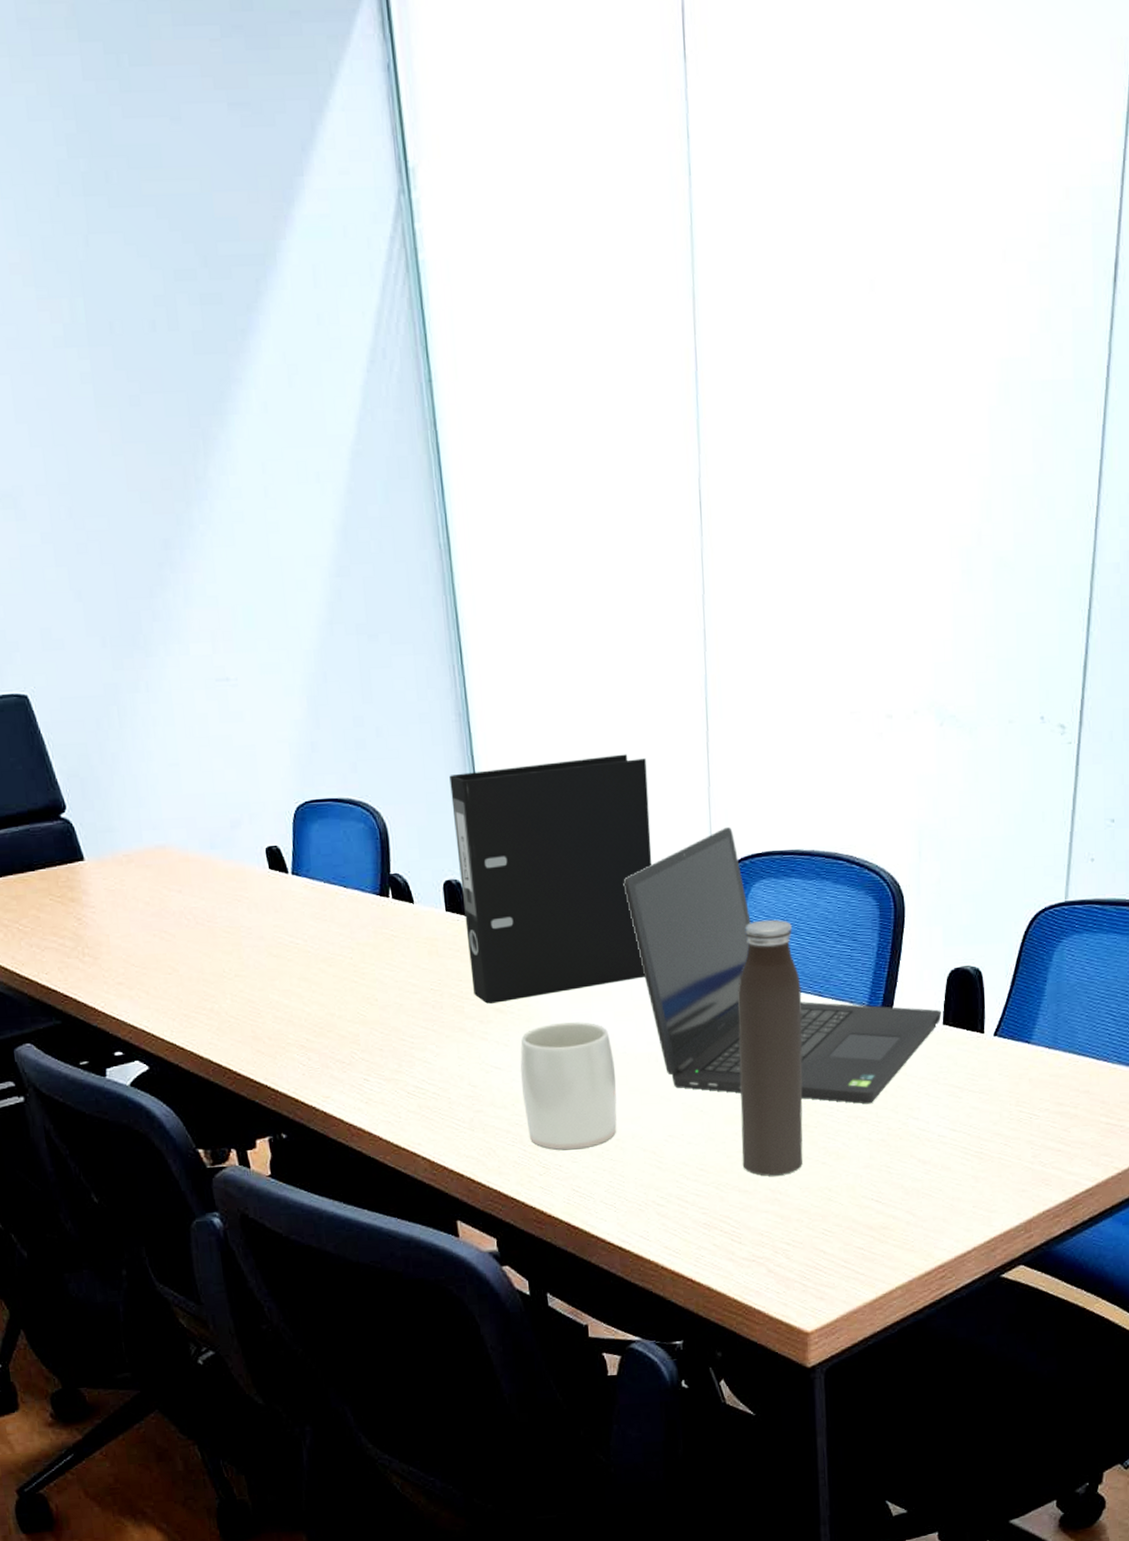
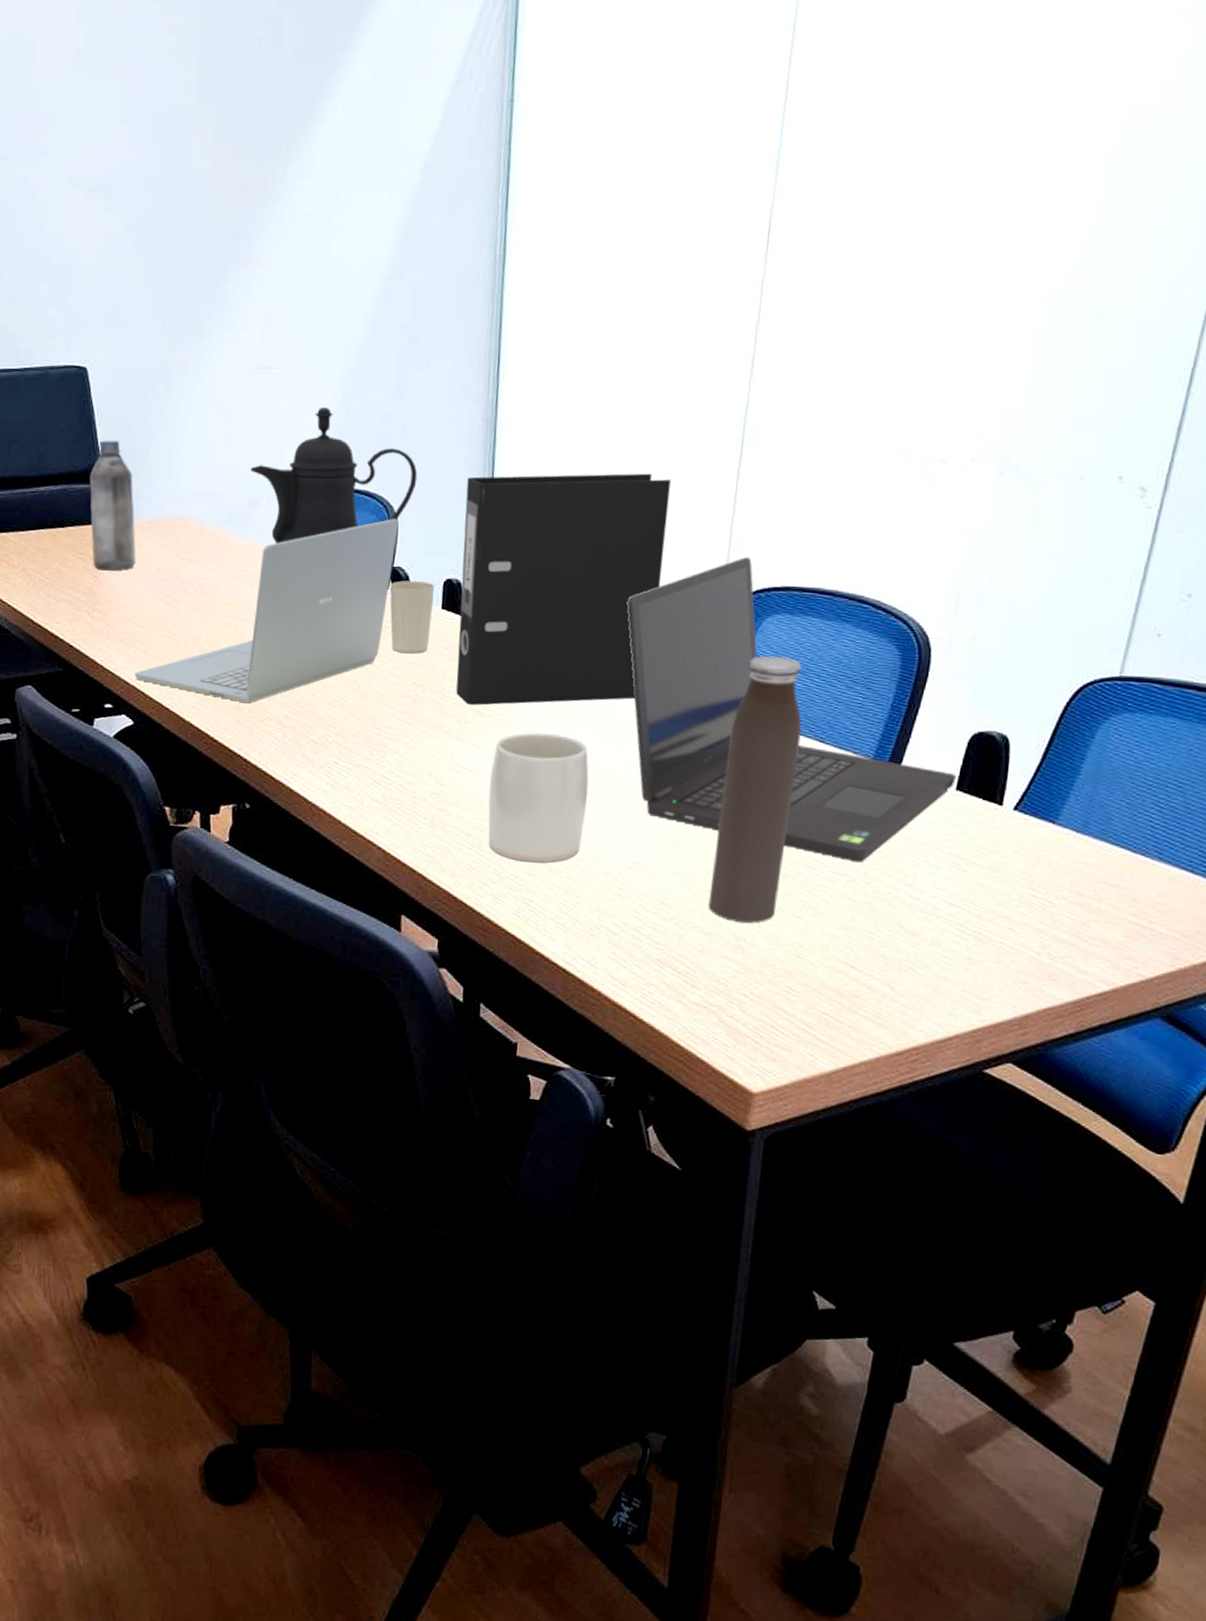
water bottle: none [51,770,121,912] -> present [89,439,136,571]
laptop: none [140,824,391,1032] -> present [134,518,399,704]
coffeepot: none [225,715,400,865] -> present [250,406,418,545]
cup: none [390,885,439,961] -> present [389,580,434,654]

